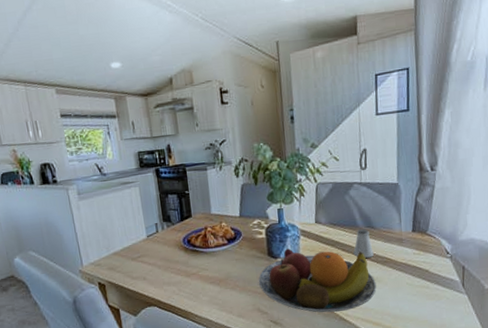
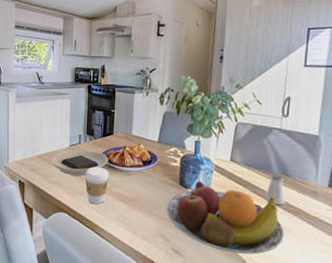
plate: none [129,237,191,267] -> present [51,150,108,176]
coffee cup: none [169,253,195,292] -> present [85,166,109,205]

